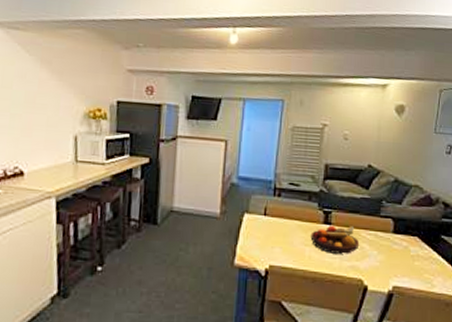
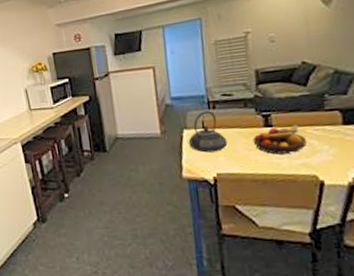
teapot: none [247,197,286,242] -> present [188,111,228,153]

